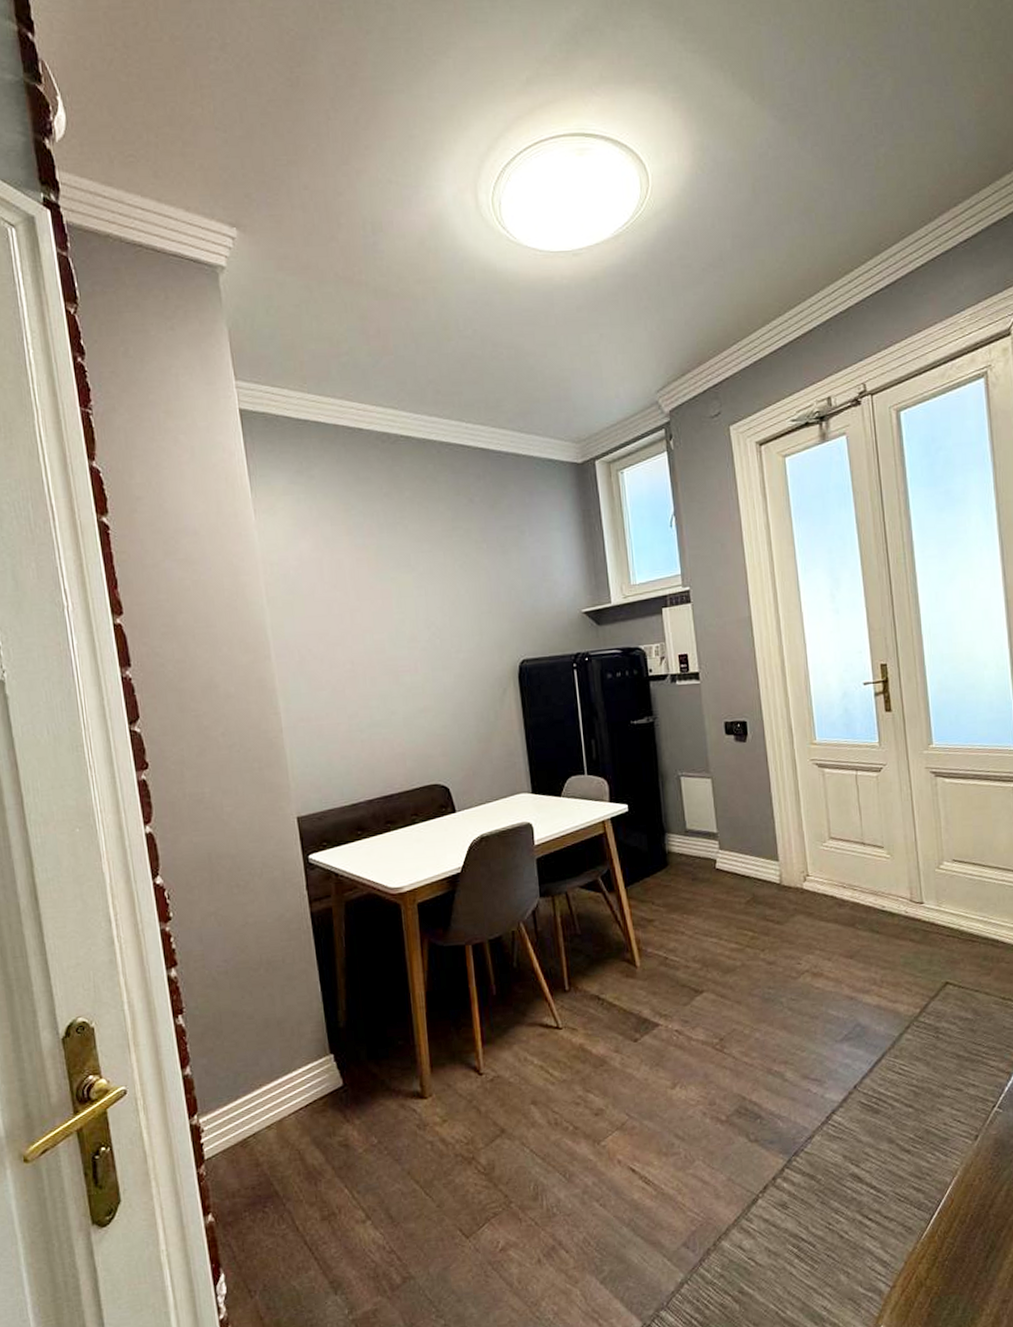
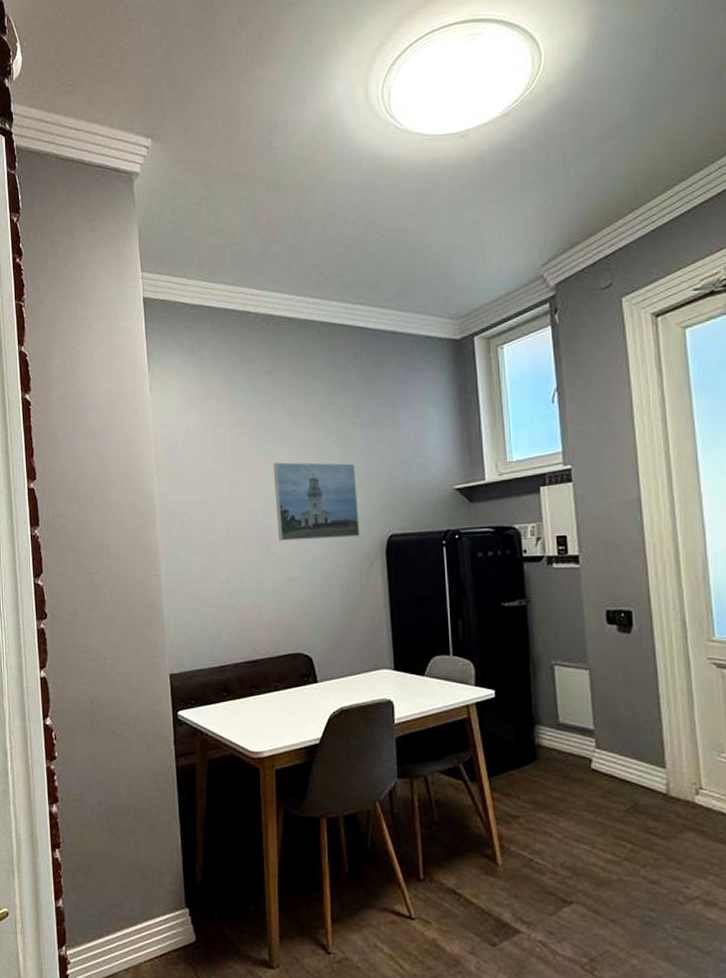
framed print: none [397,589,492,671] -> present [273,462,360,541]

